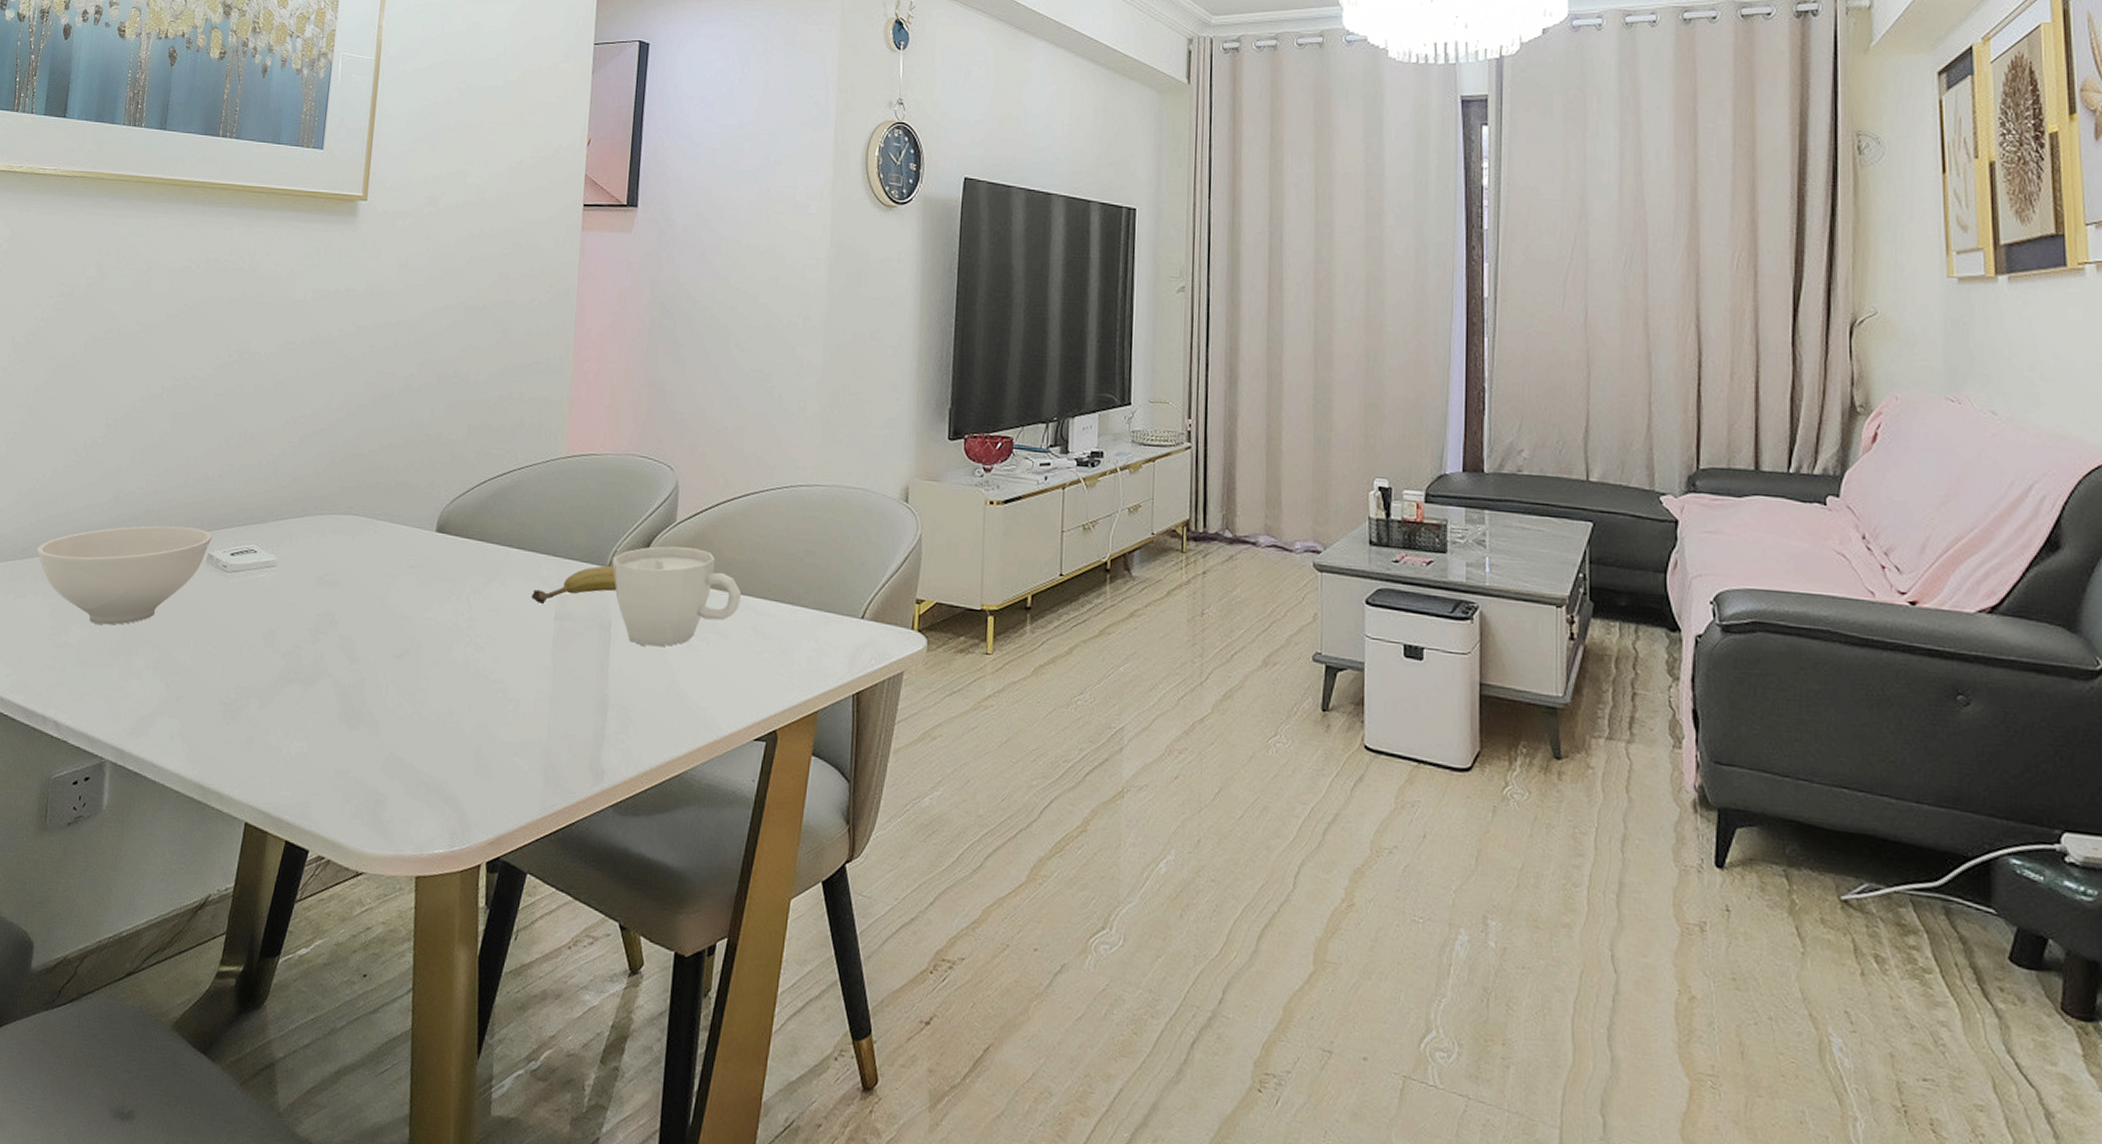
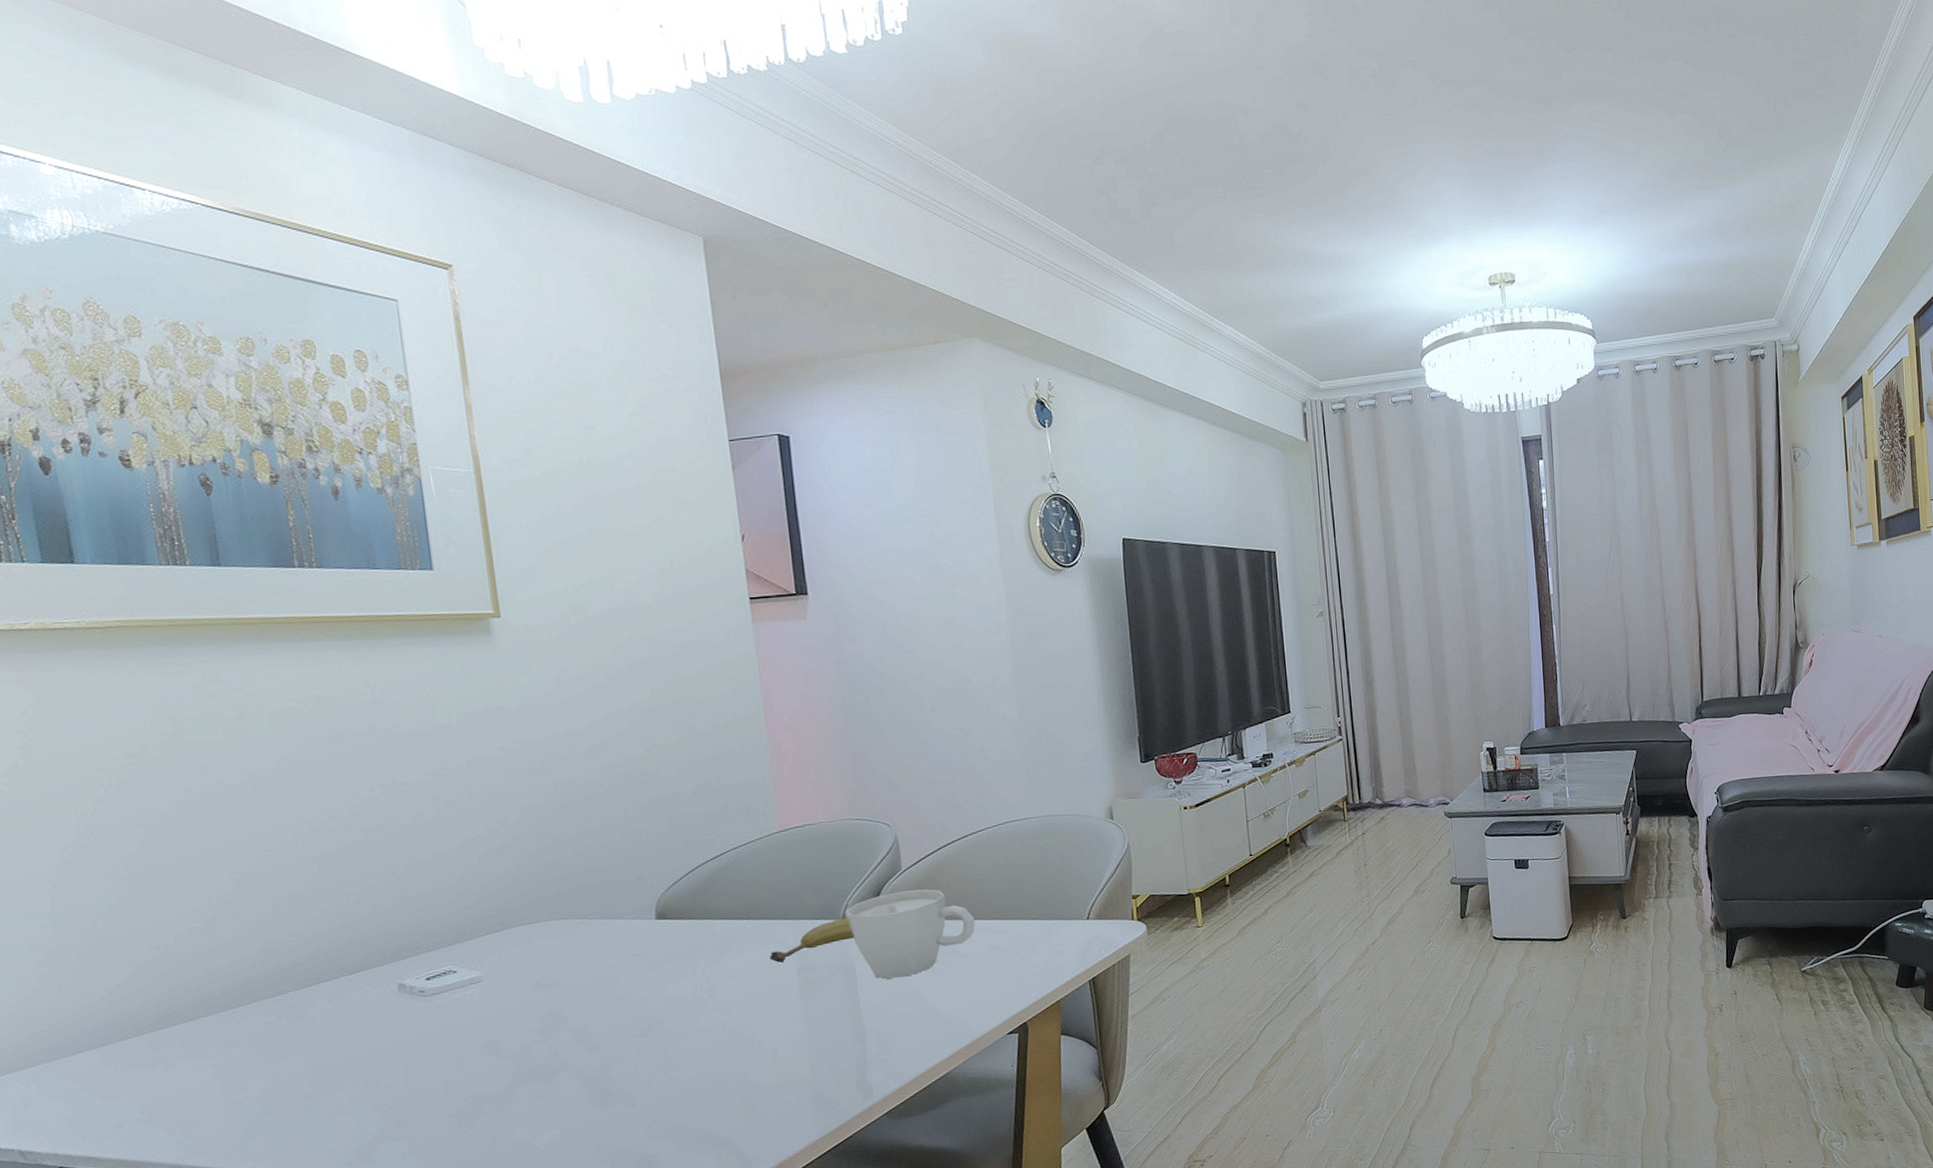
bowl: present [37,525,213,625] -> none [178,961,400,1074]

